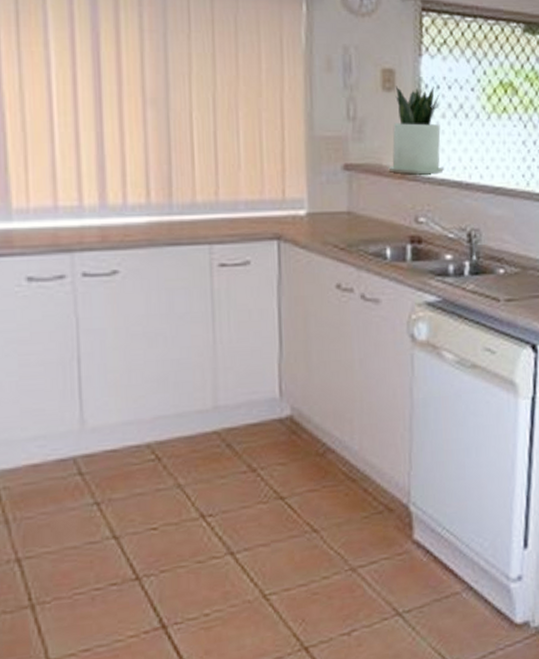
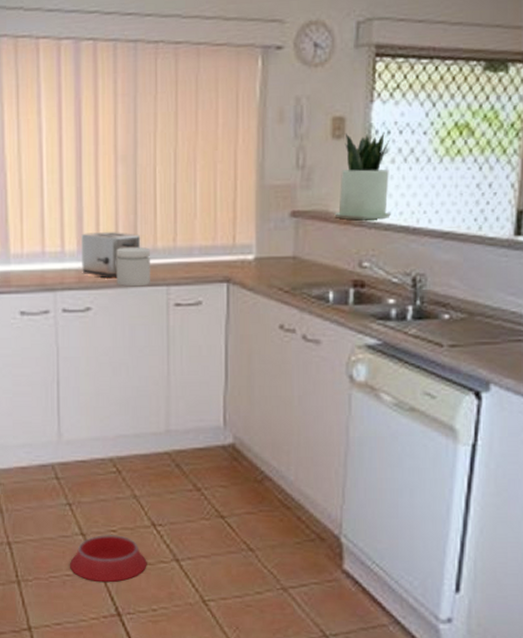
pet bowl: none [99,533,196,592] -> present [69,535,147,583]
toaster: none [104,184,177,237] -> present [81,232,141,279]
jar: none [147,202,190,246] -> present [116,247,151,287]

